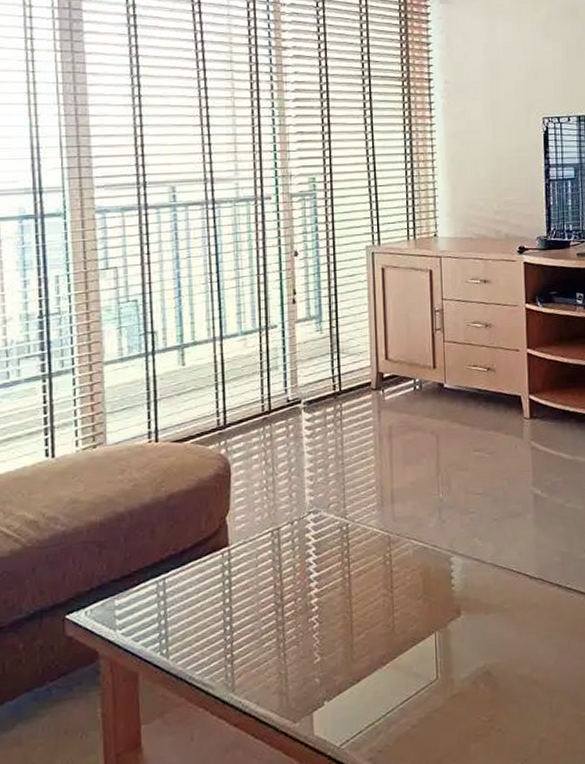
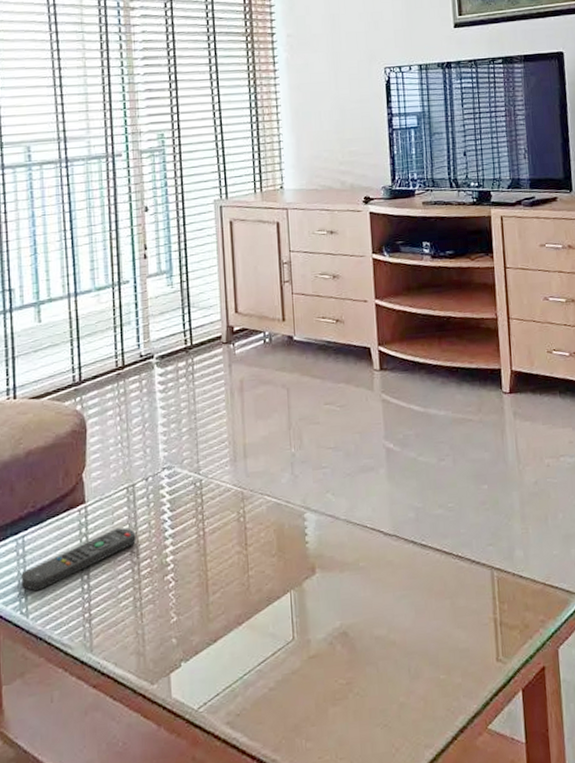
remote control: none [162,570,280,633] -> present [21,527,136,591]

